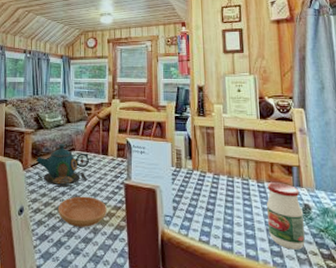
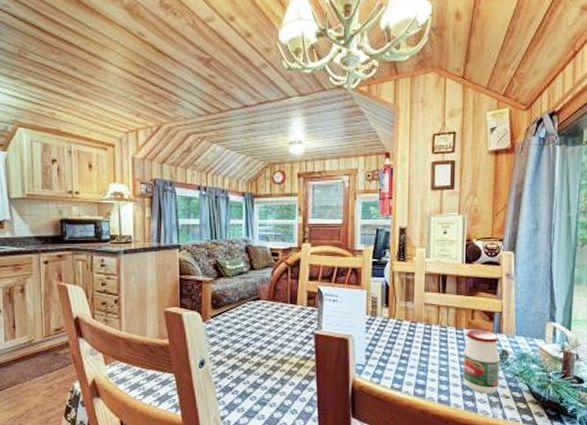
teapot: present [36,144,89,187] -> none [217,293,276,338]
saucer: present [57,196,107,227] -> none [242,347,295,378]

